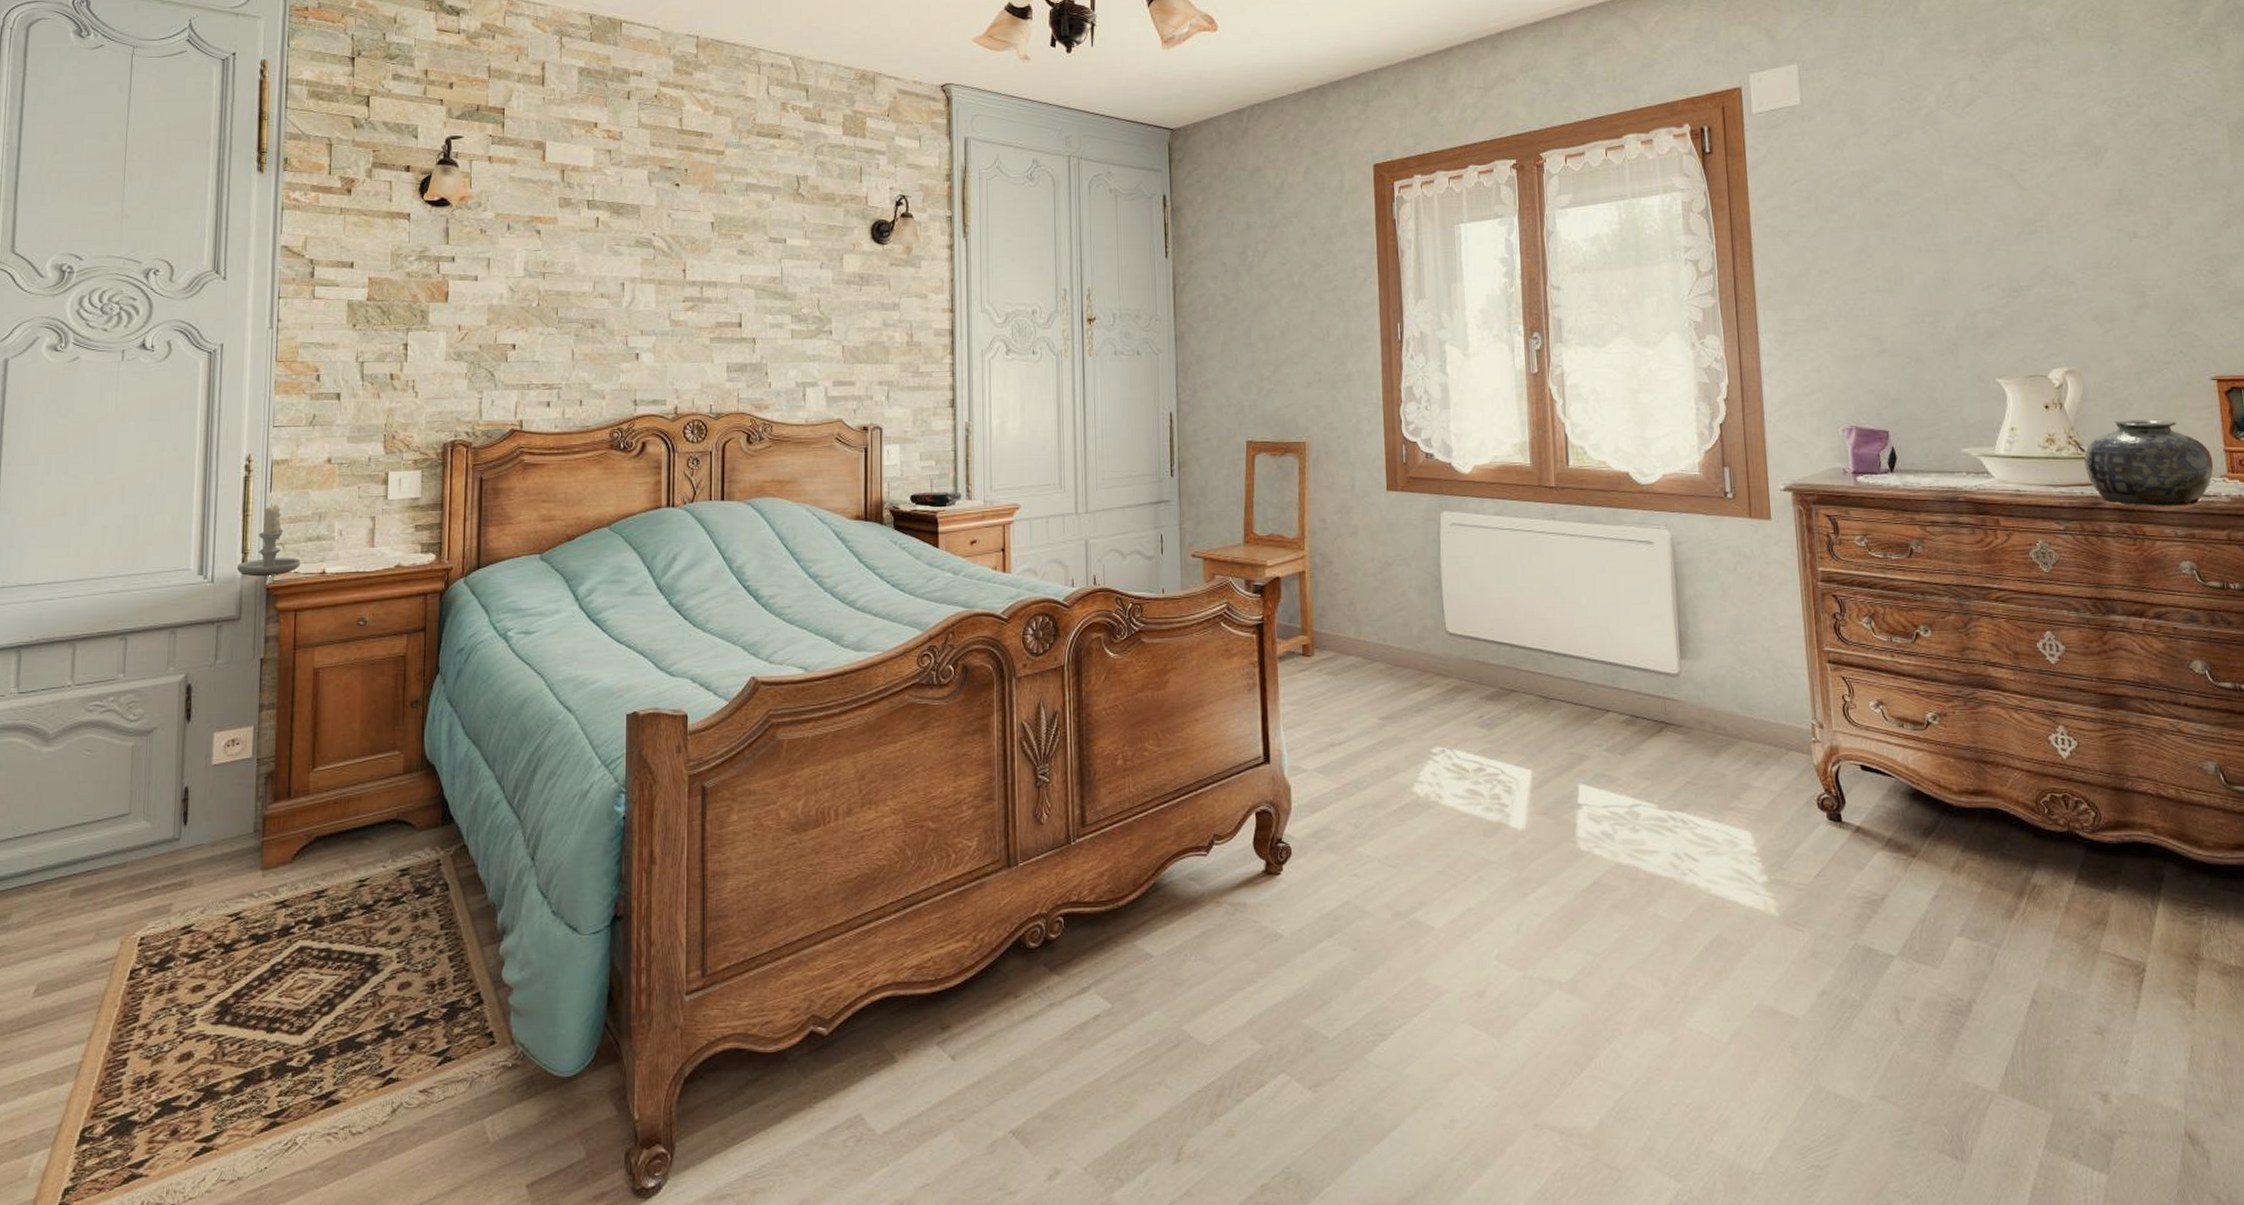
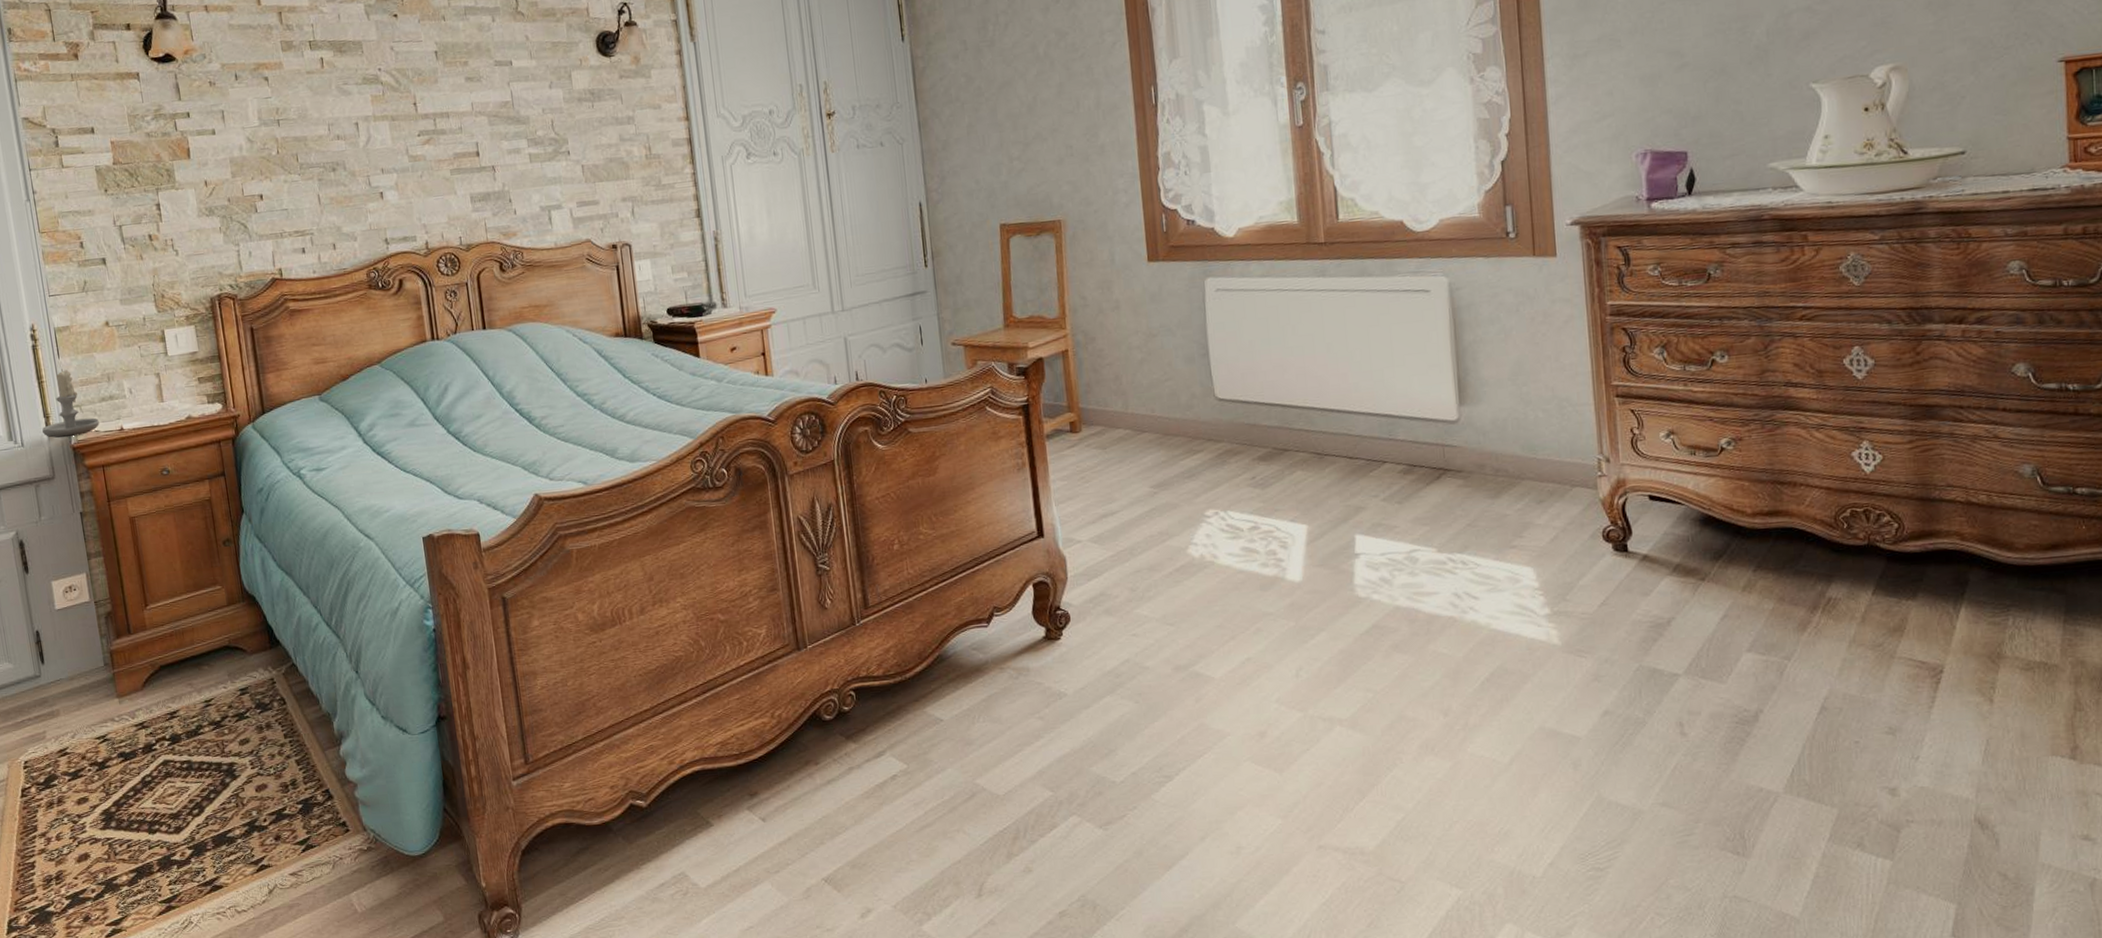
vase: present [2084,419,2214,506] -> none [1906,111,2054,207]

